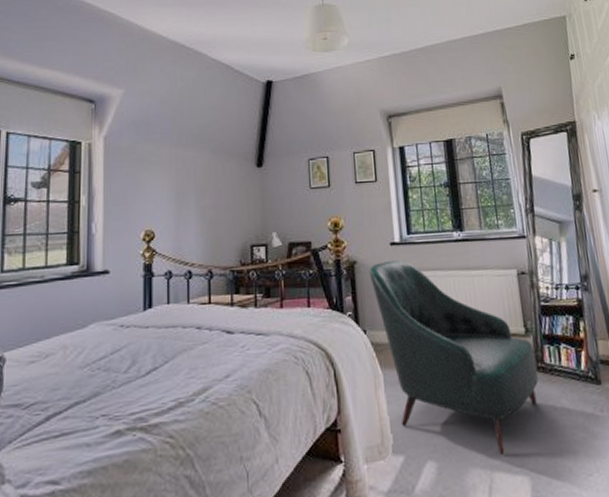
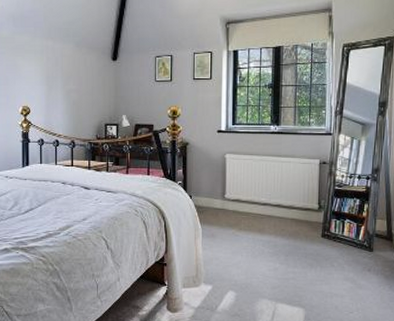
armchair: present [369,260,538,456] -> none [198,144,324,293]

